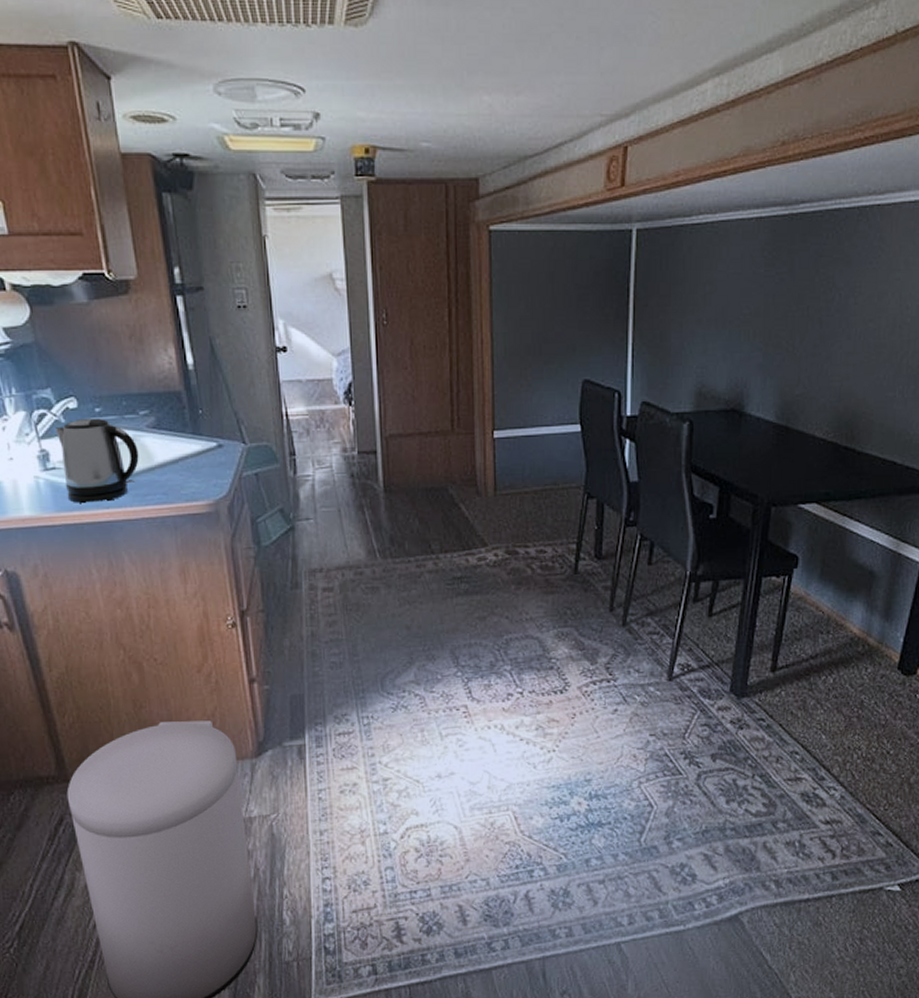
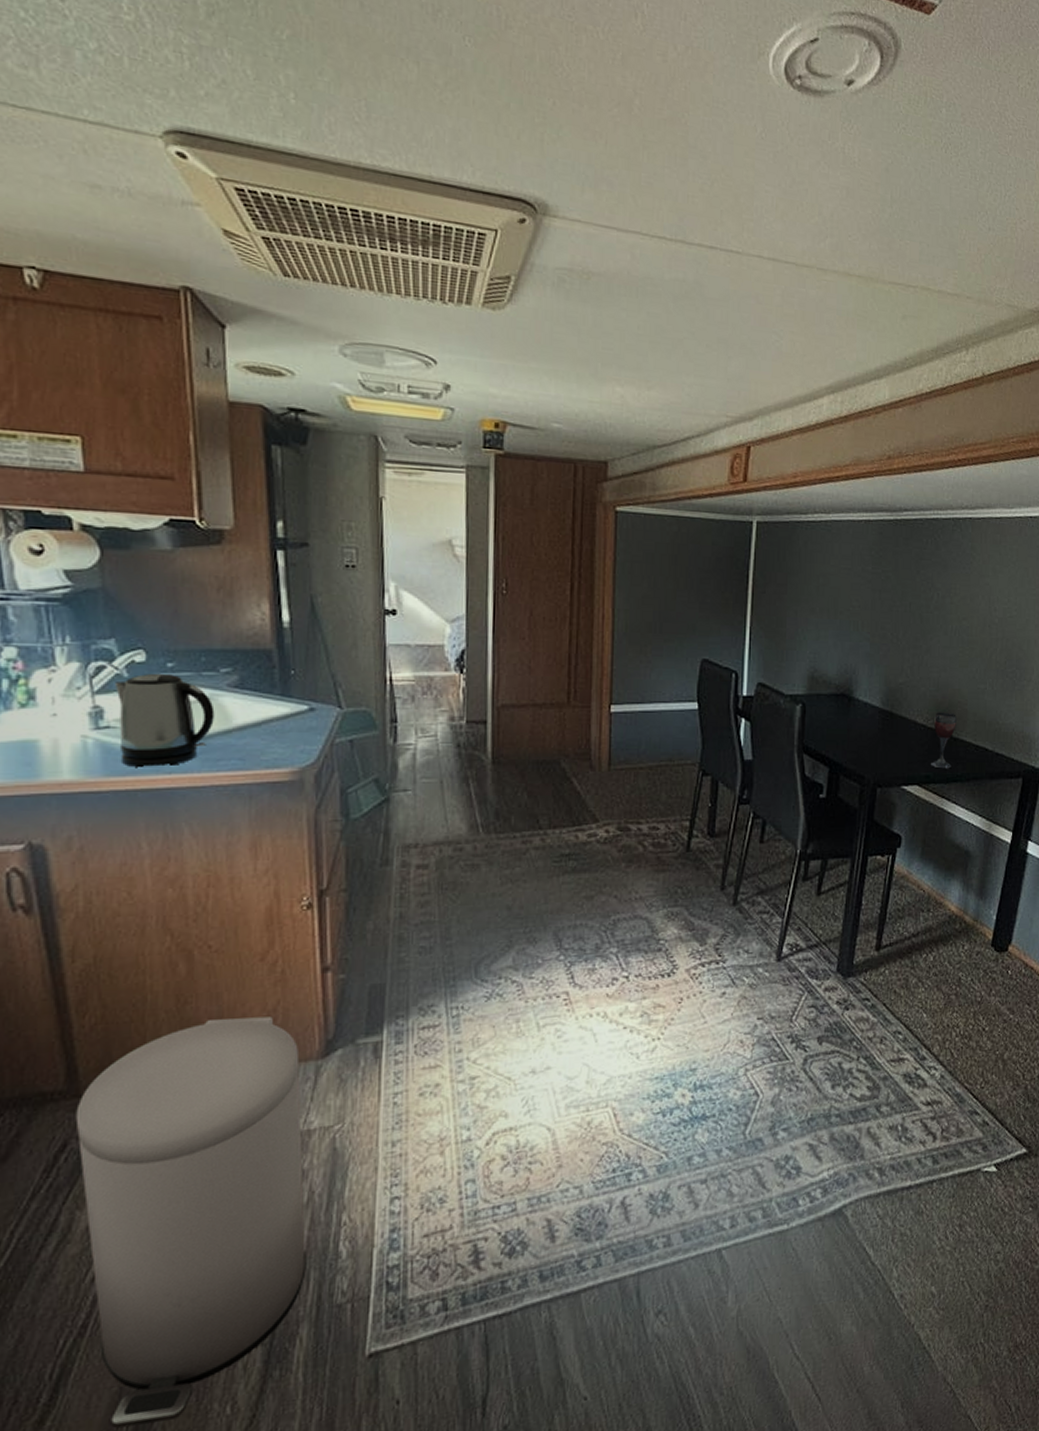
cup: none [830,424,861,485] -> present [930,712,956,769]

